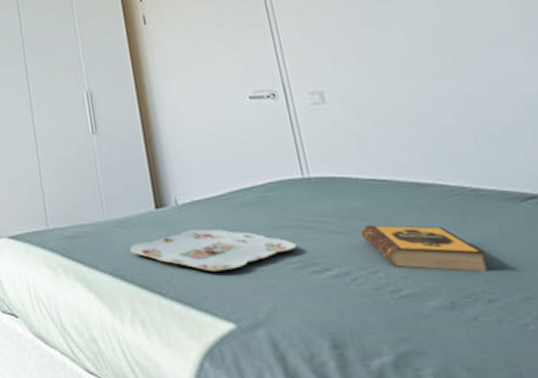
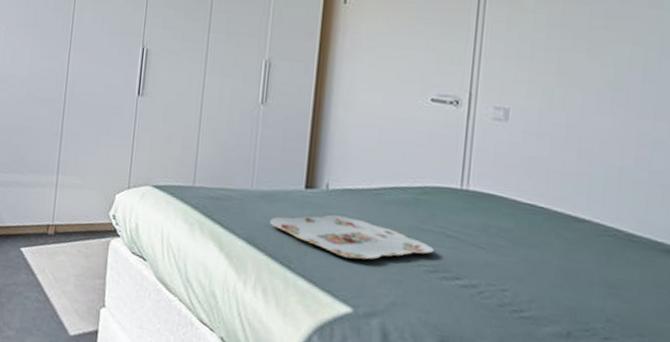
hardback book: present [361,224,487,272] -> none [501,246,617,312]

